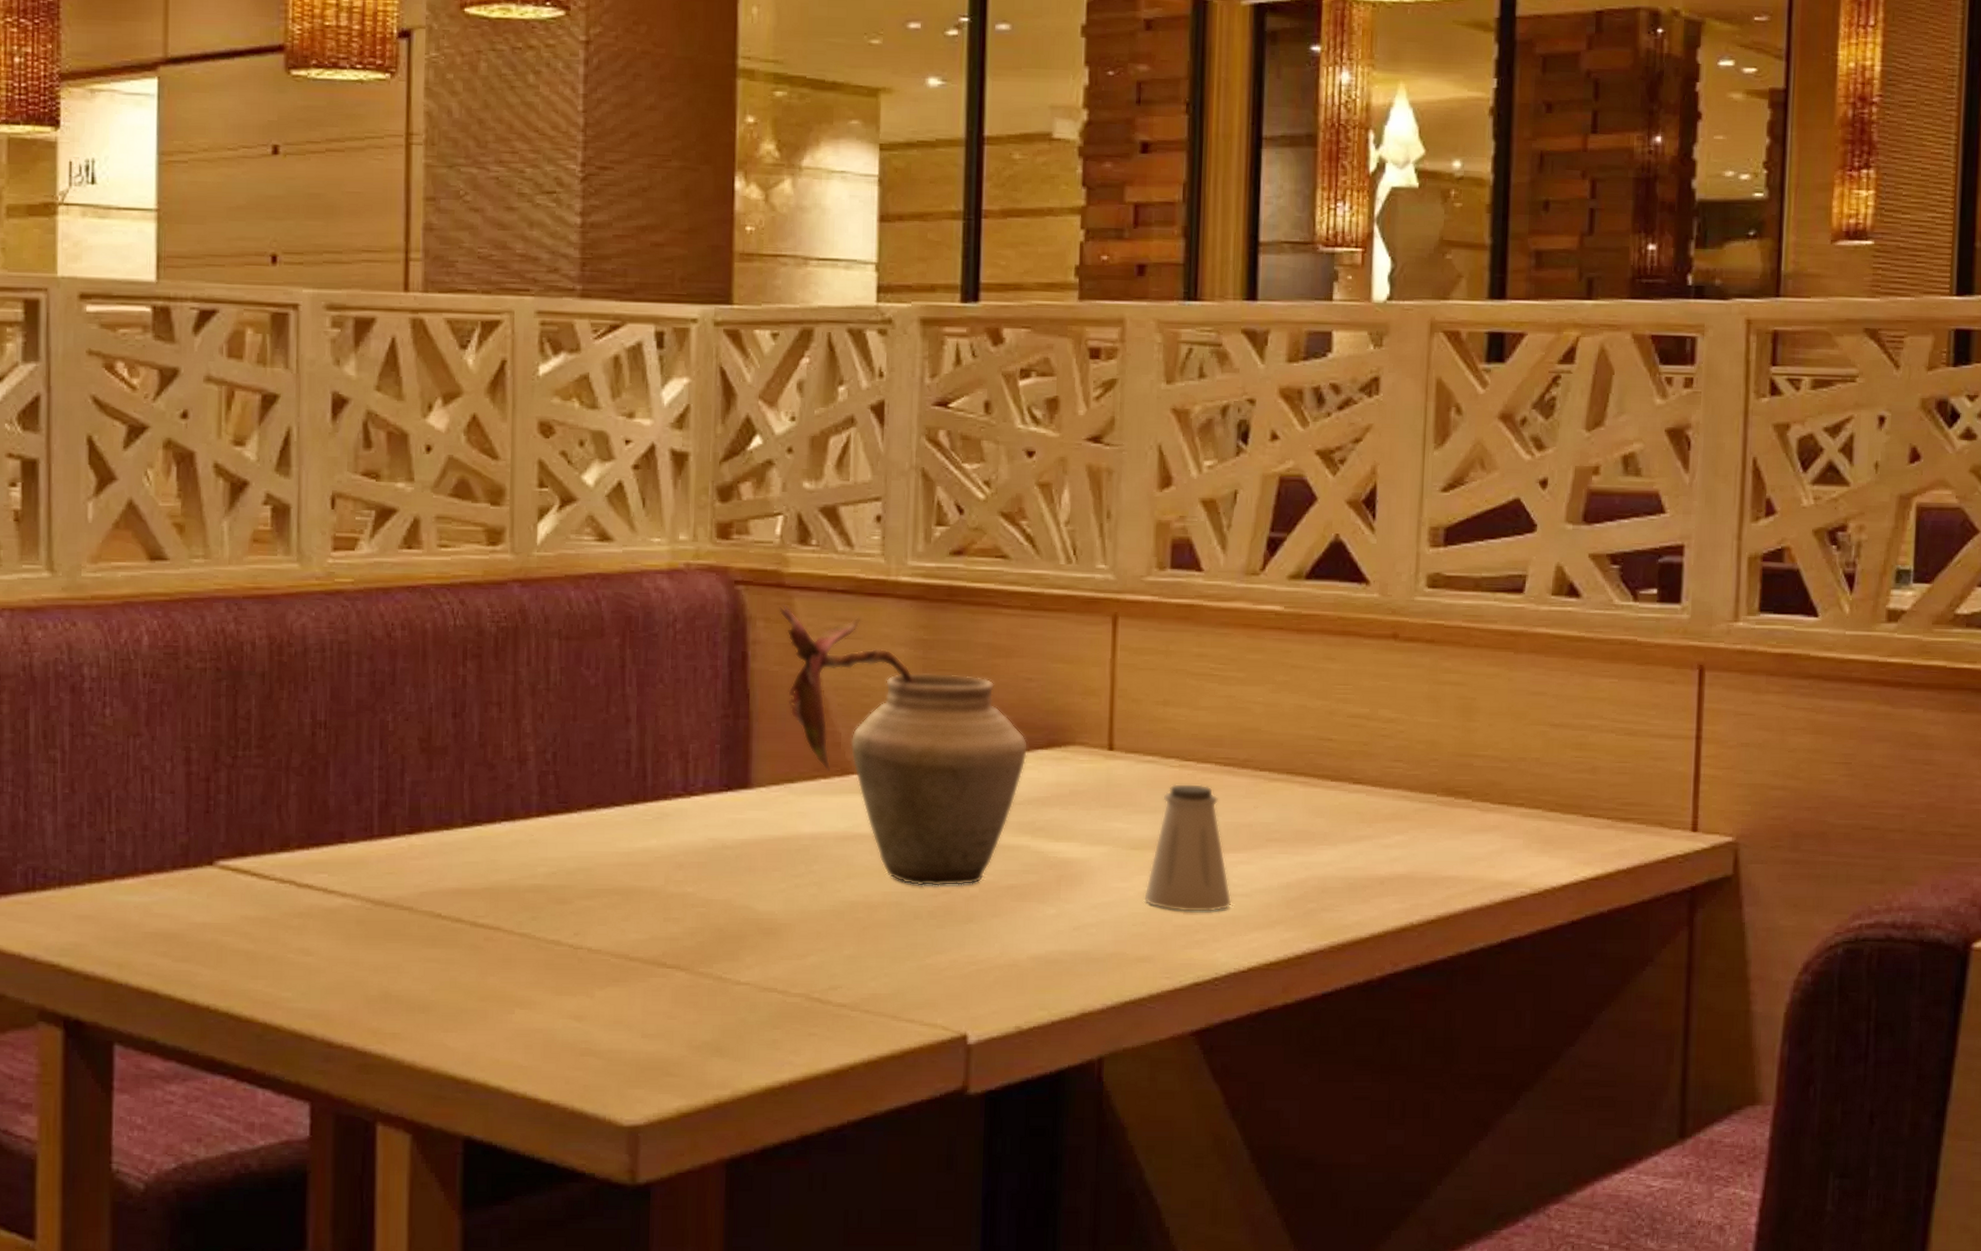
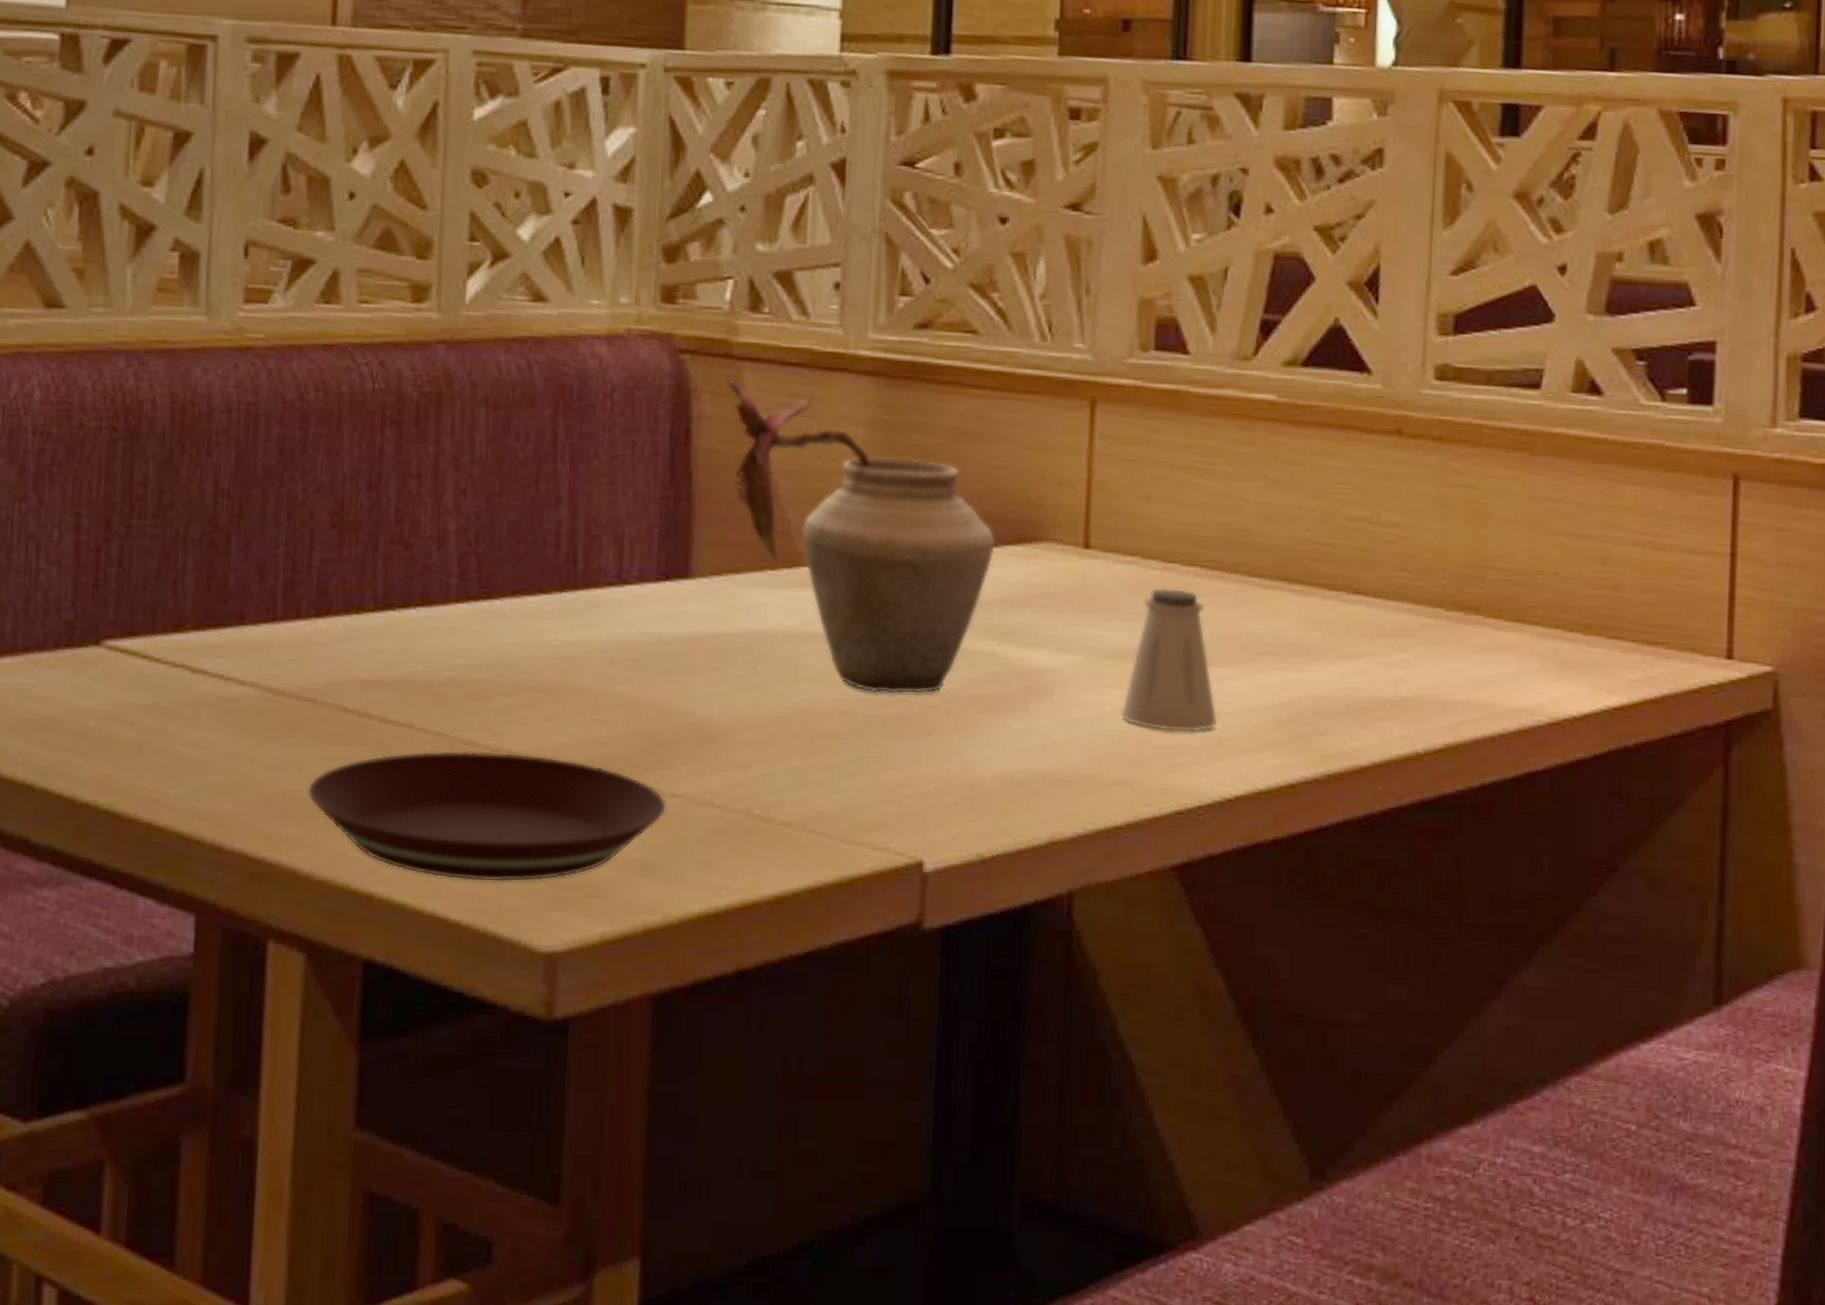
plate: none [407,949,734,1065] -> present [307,750,667,882]

